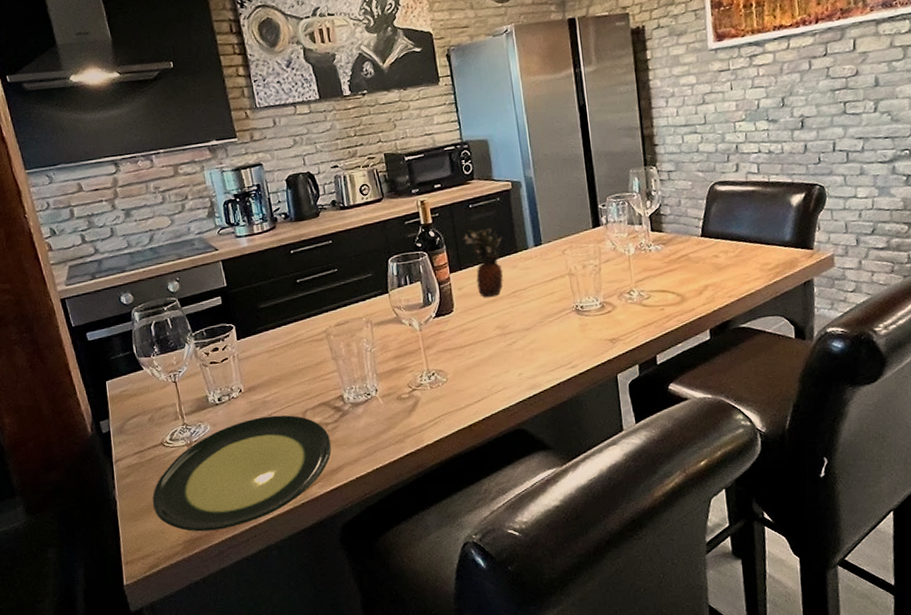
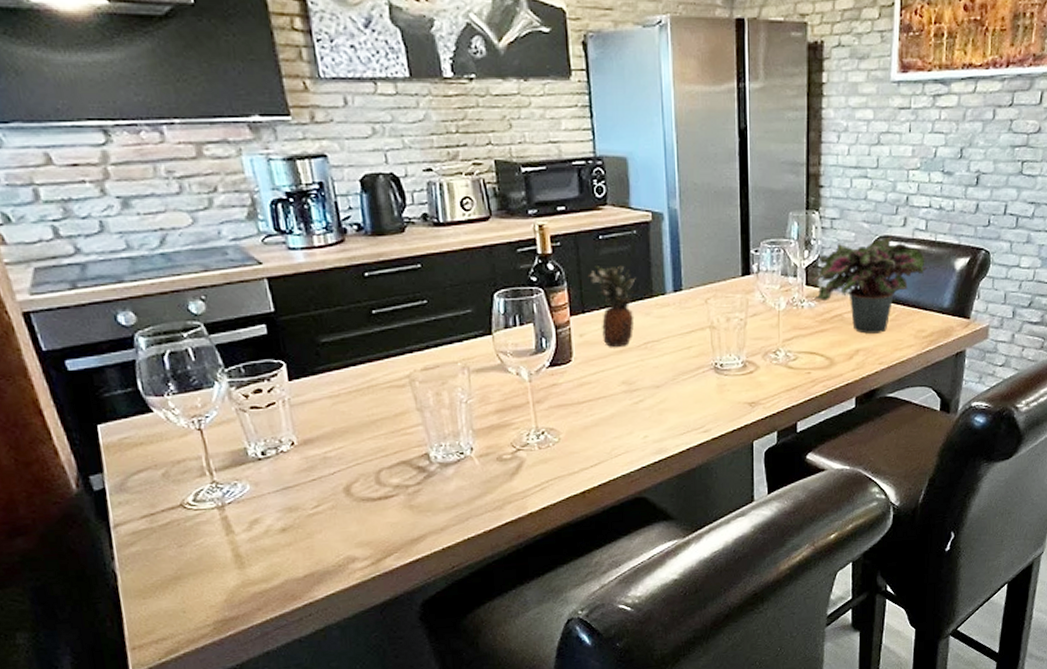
plate: present [152,415,332,532] -> none [169,474,412,611]
potted plant: none [657,181,765,271] -> present [813,236,928,334]

